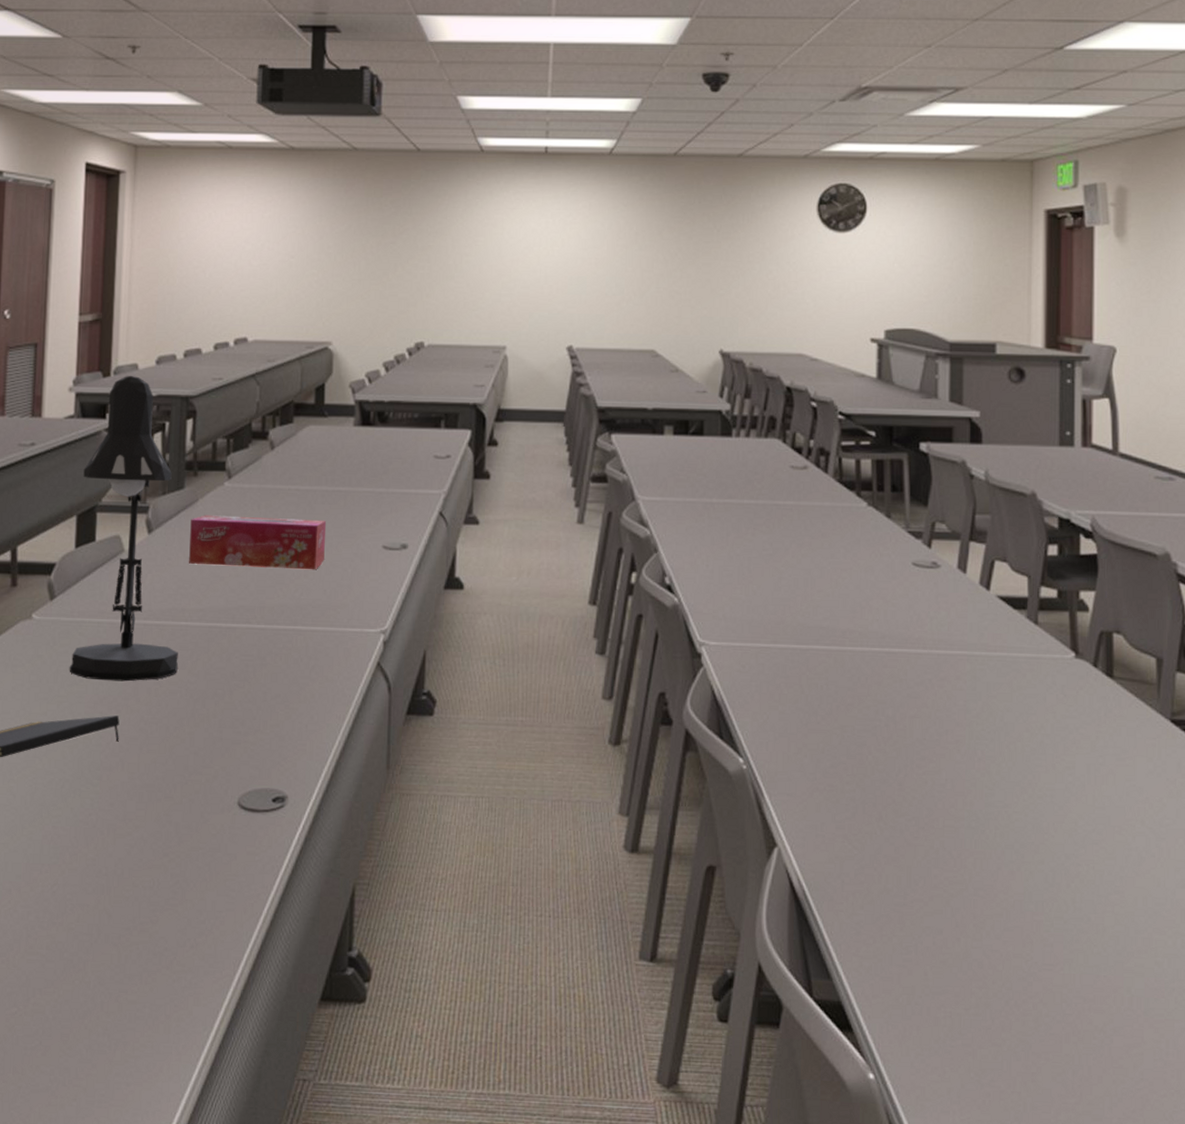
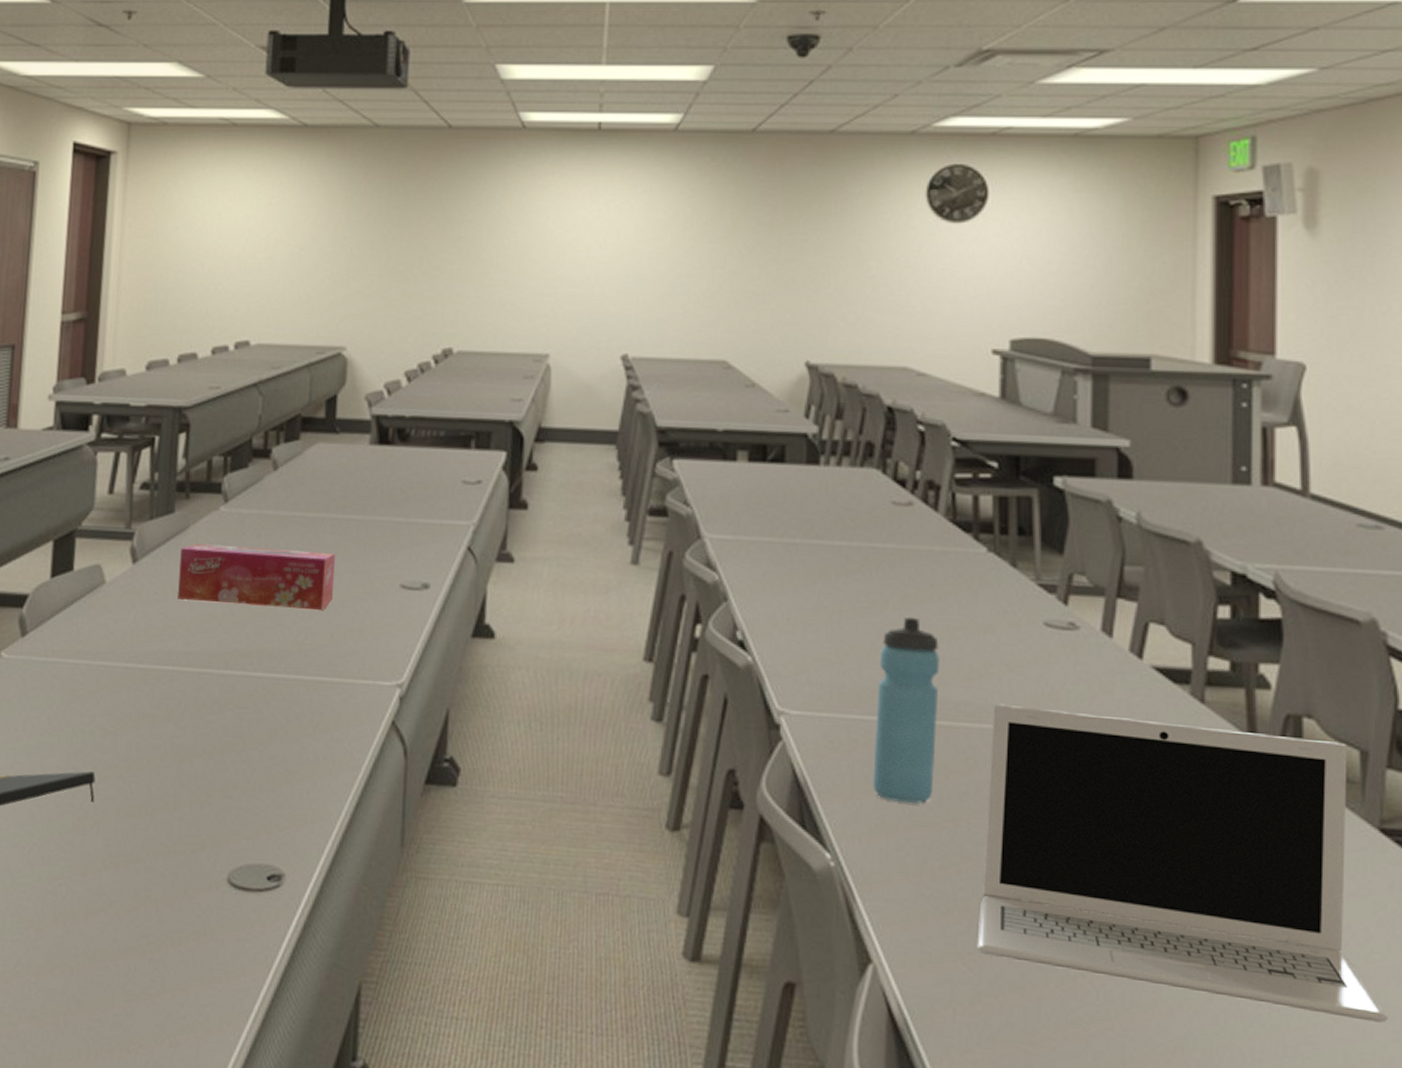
desk lamp: present [69,376,178,682] -> none [40,383,163,733]
water bottle: none [776,561,830,714] -> present [872,616,940,803]
laptop: none [860,630,1177,873] -> present [976,703,1389,1023]

